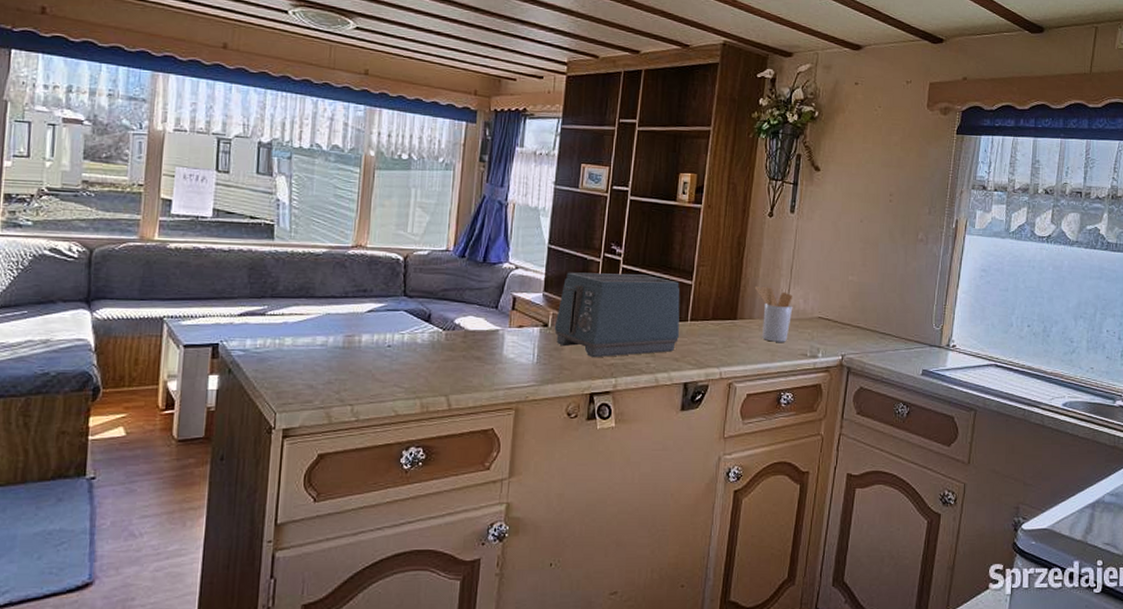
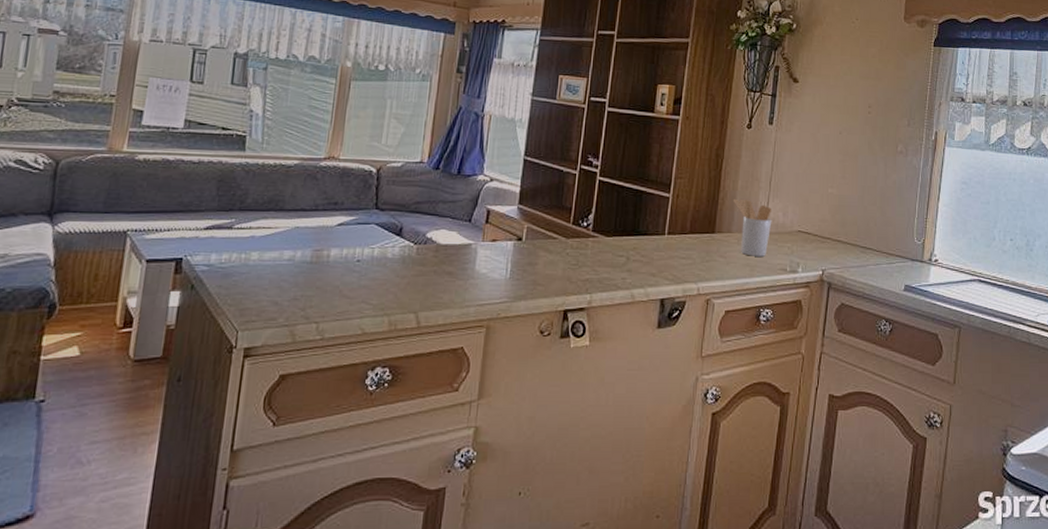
toaster: present [554,272,680,358] -> none [528,184,657,273]

